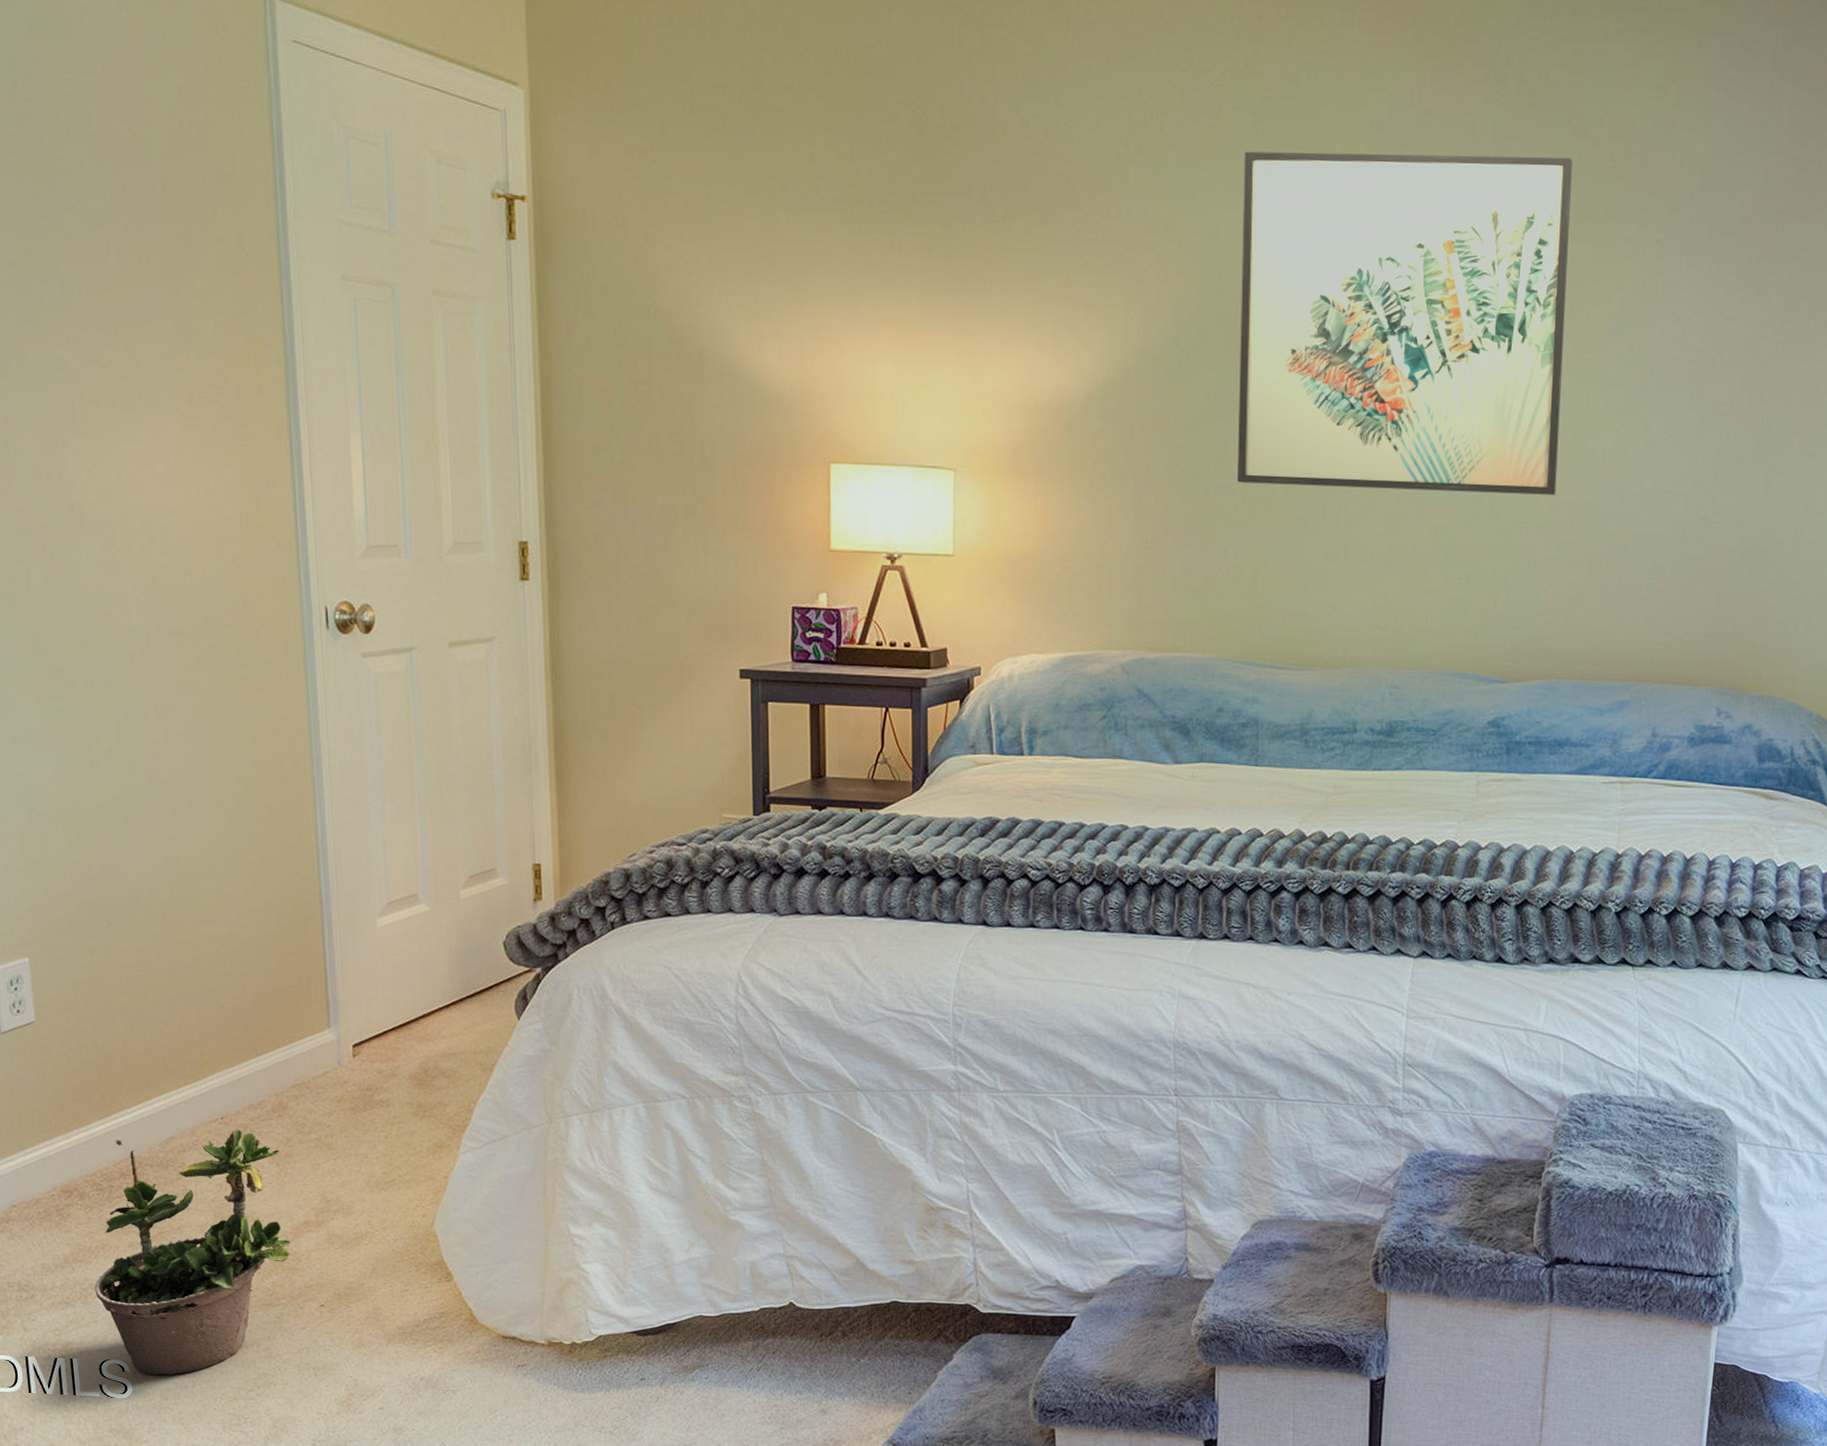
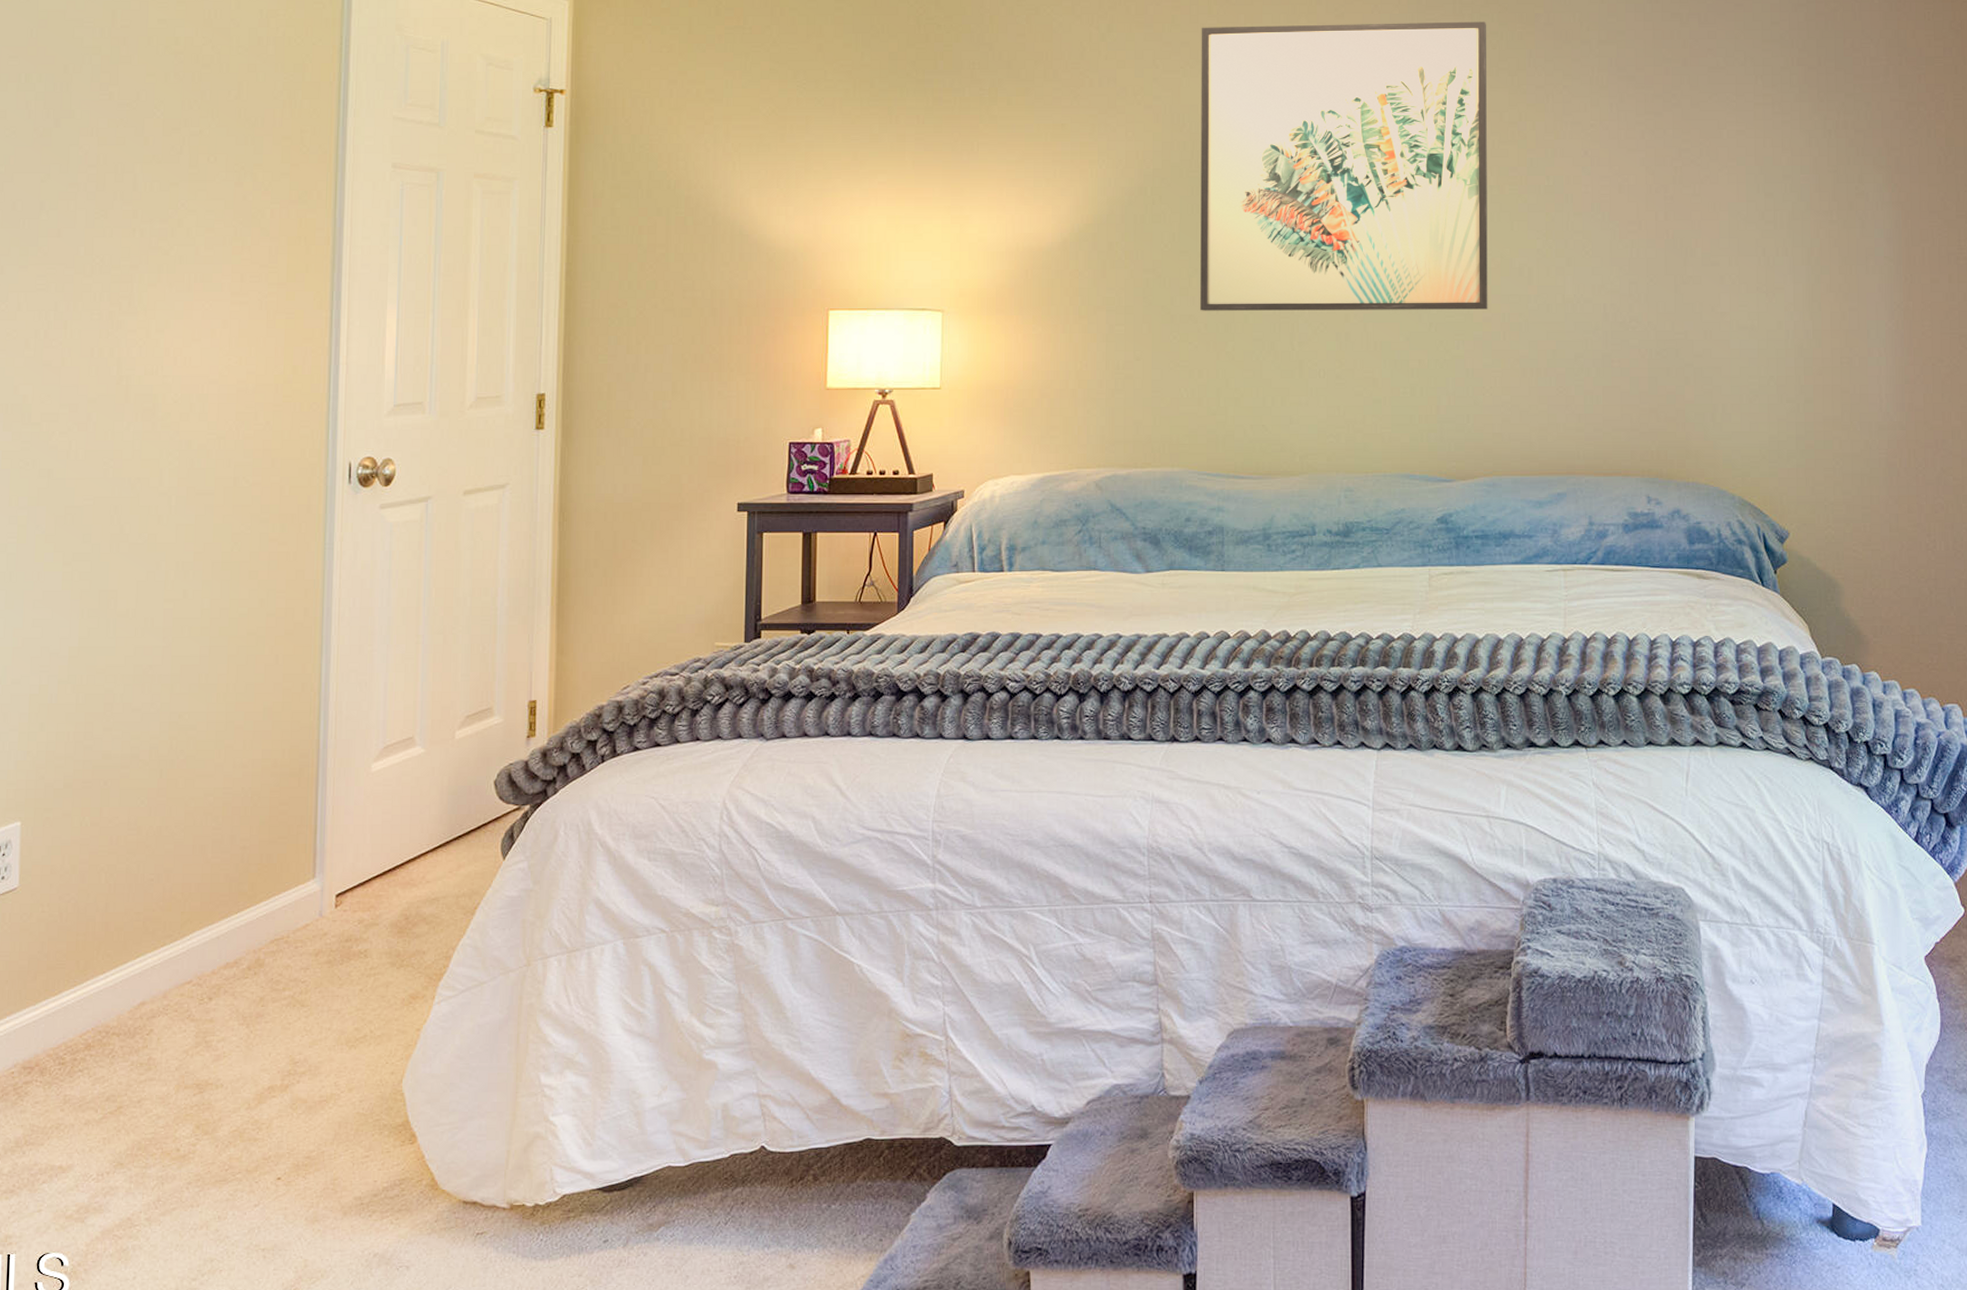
potted plant: present [94,1116,291,1376] -> none [43,977,253,1268]

